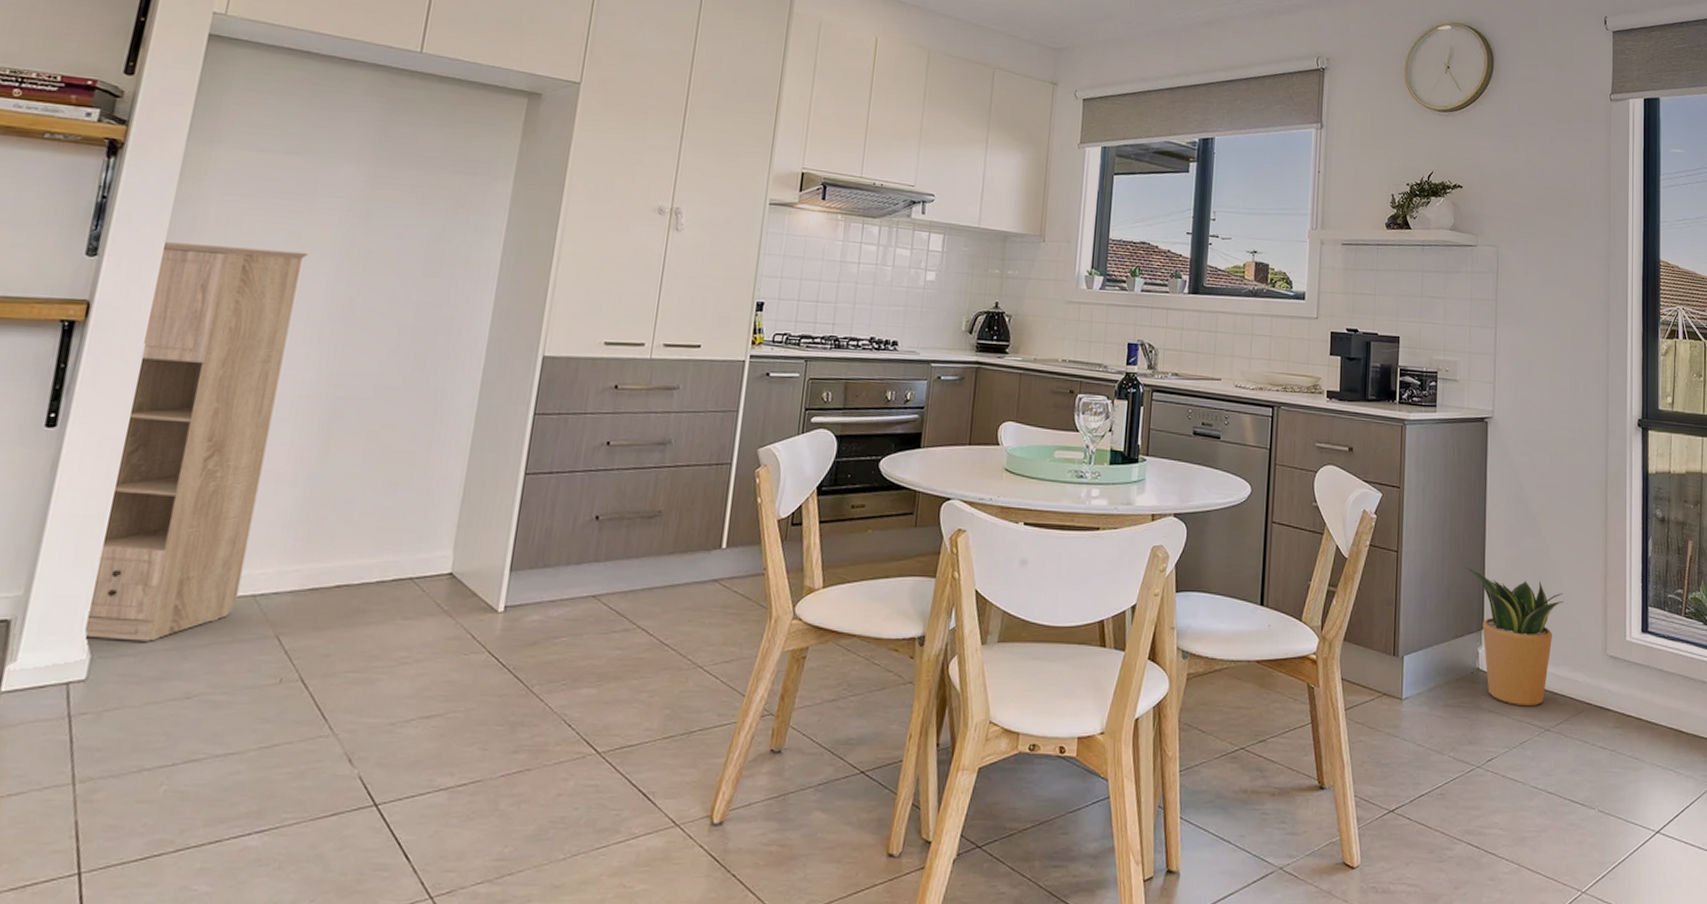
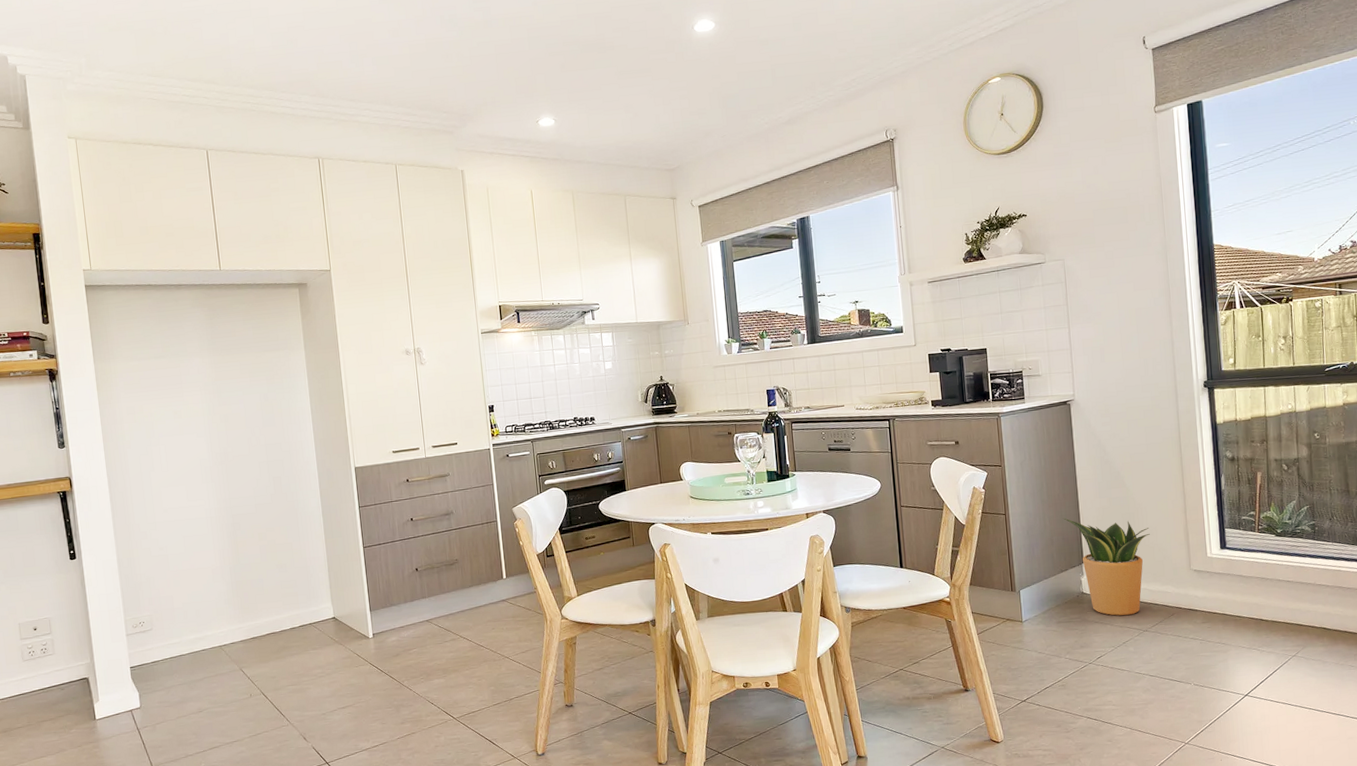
storage cabinet: present [86,242,308,642] -> none [102,423,212,683]

